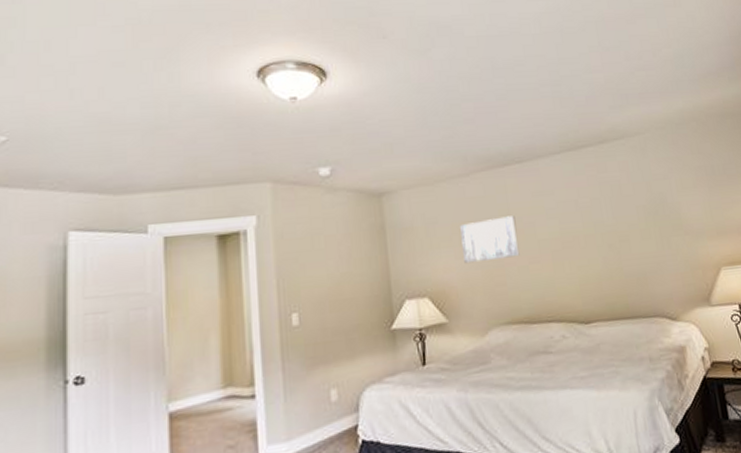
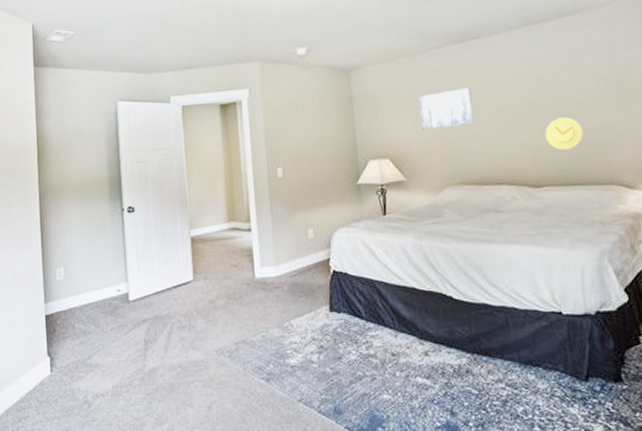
wall clock: none [591,247,627,283] -> present [545,117,583,150]

